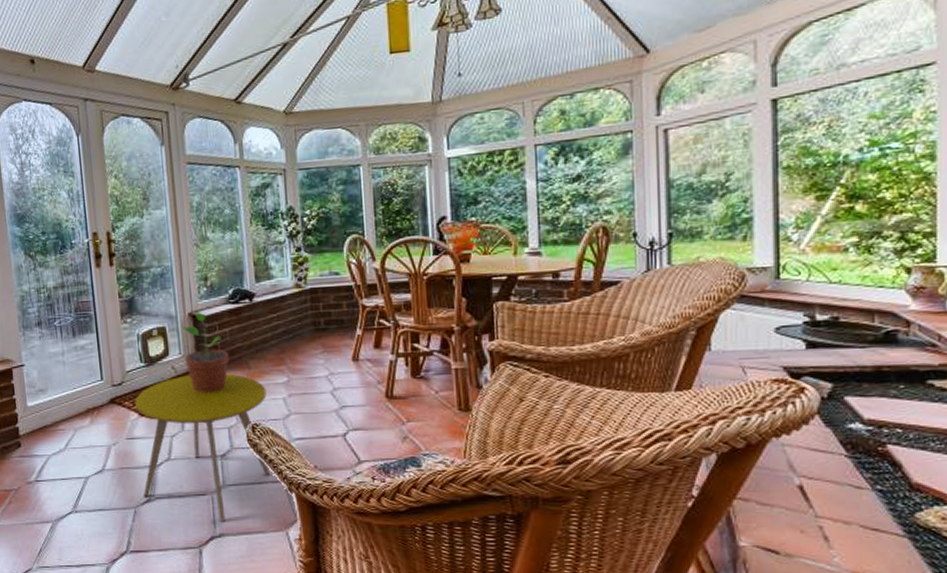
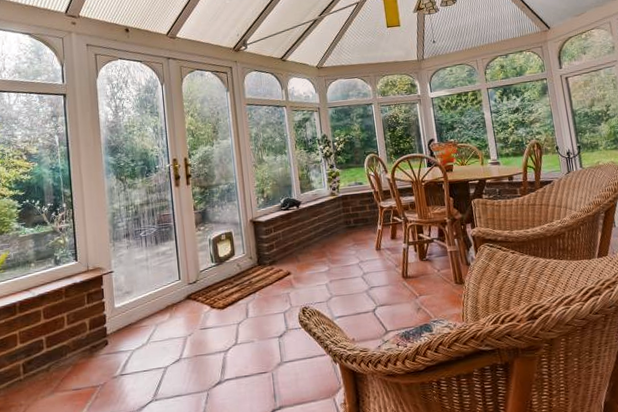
side table: present [135,373,270,522] -> none [207,267,318,396]
potted plant: present [183,312,230,393] -> none [246,218,283,285]

